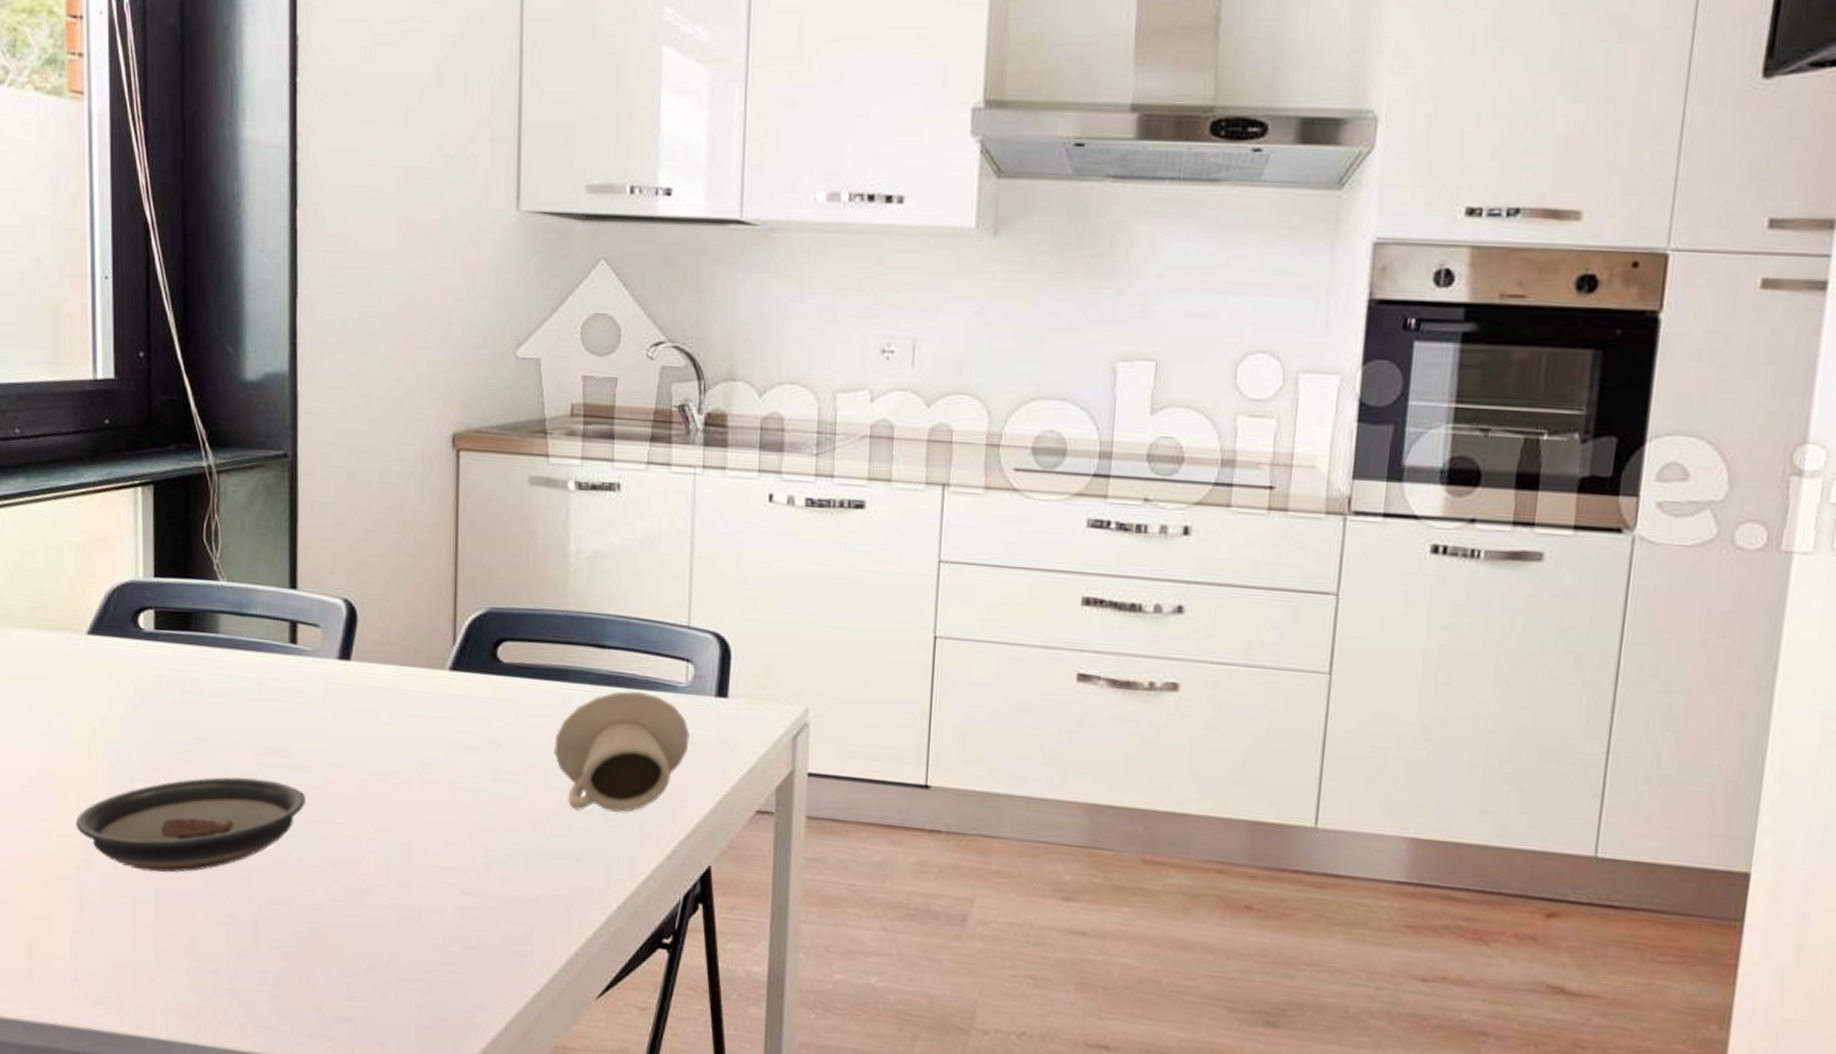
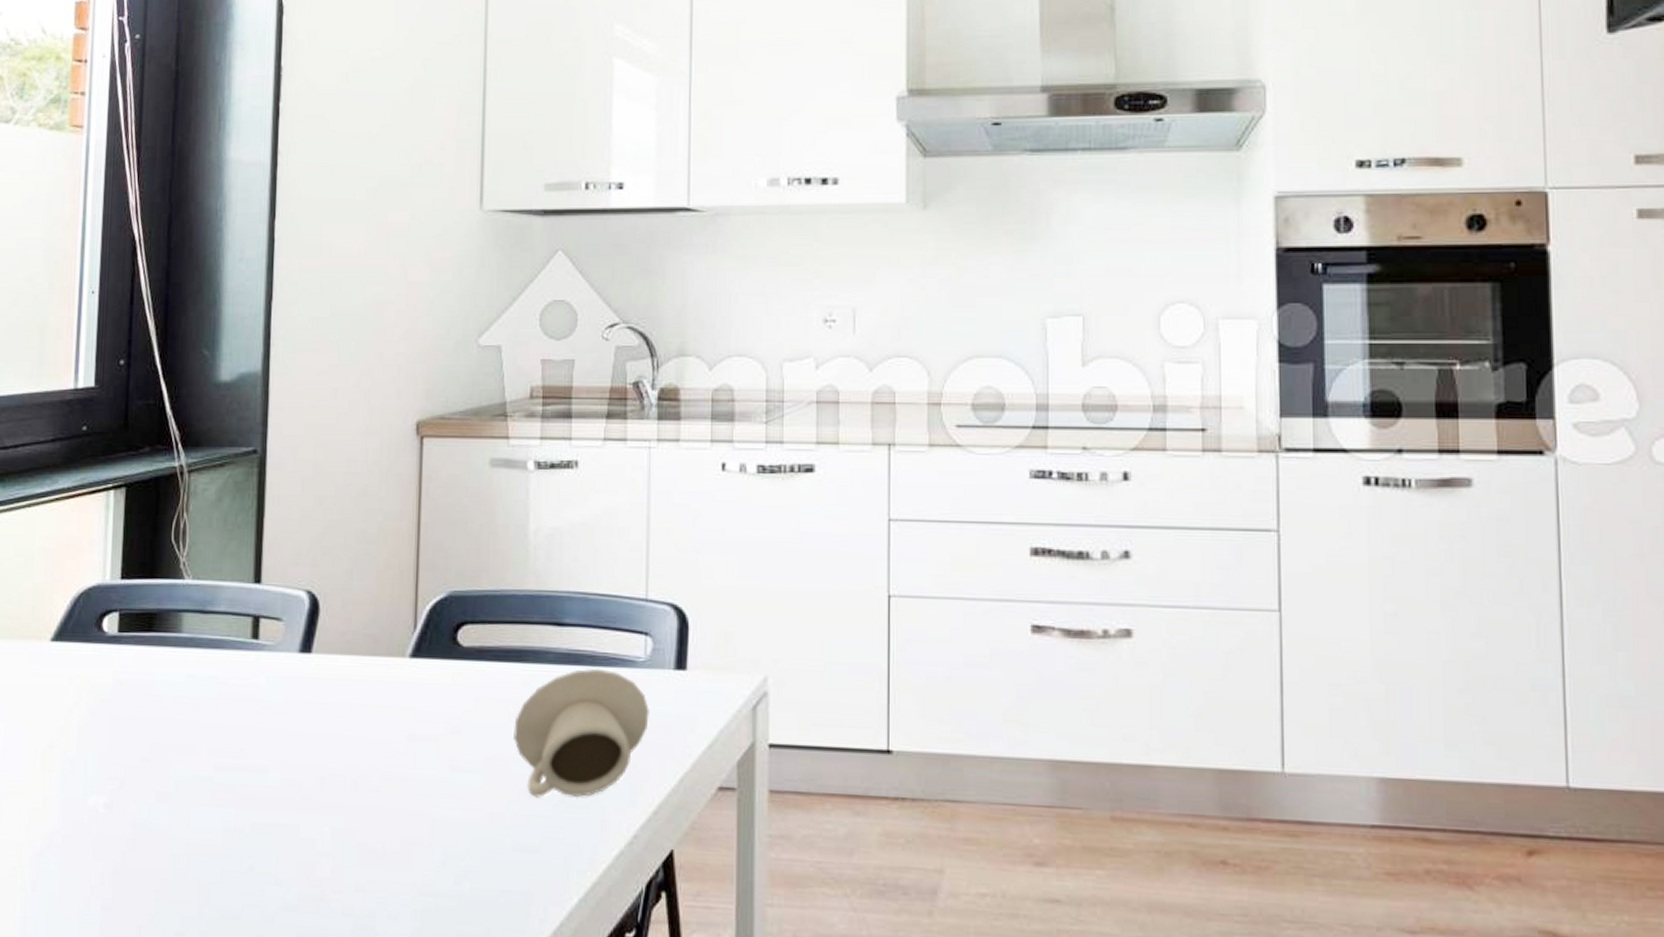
saucer: present [75,777,307,873] -> none [25,782,262,890]

